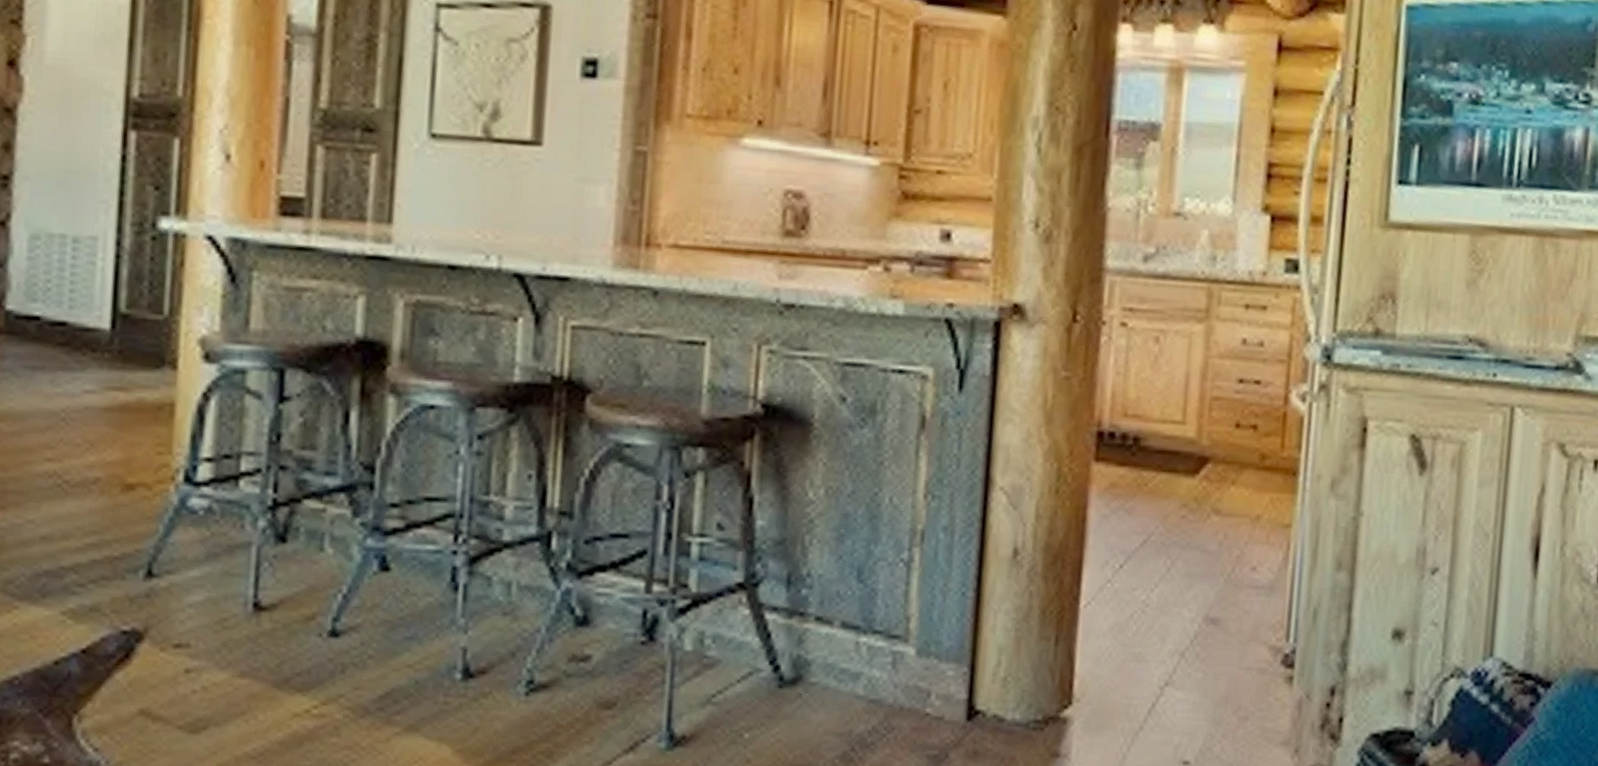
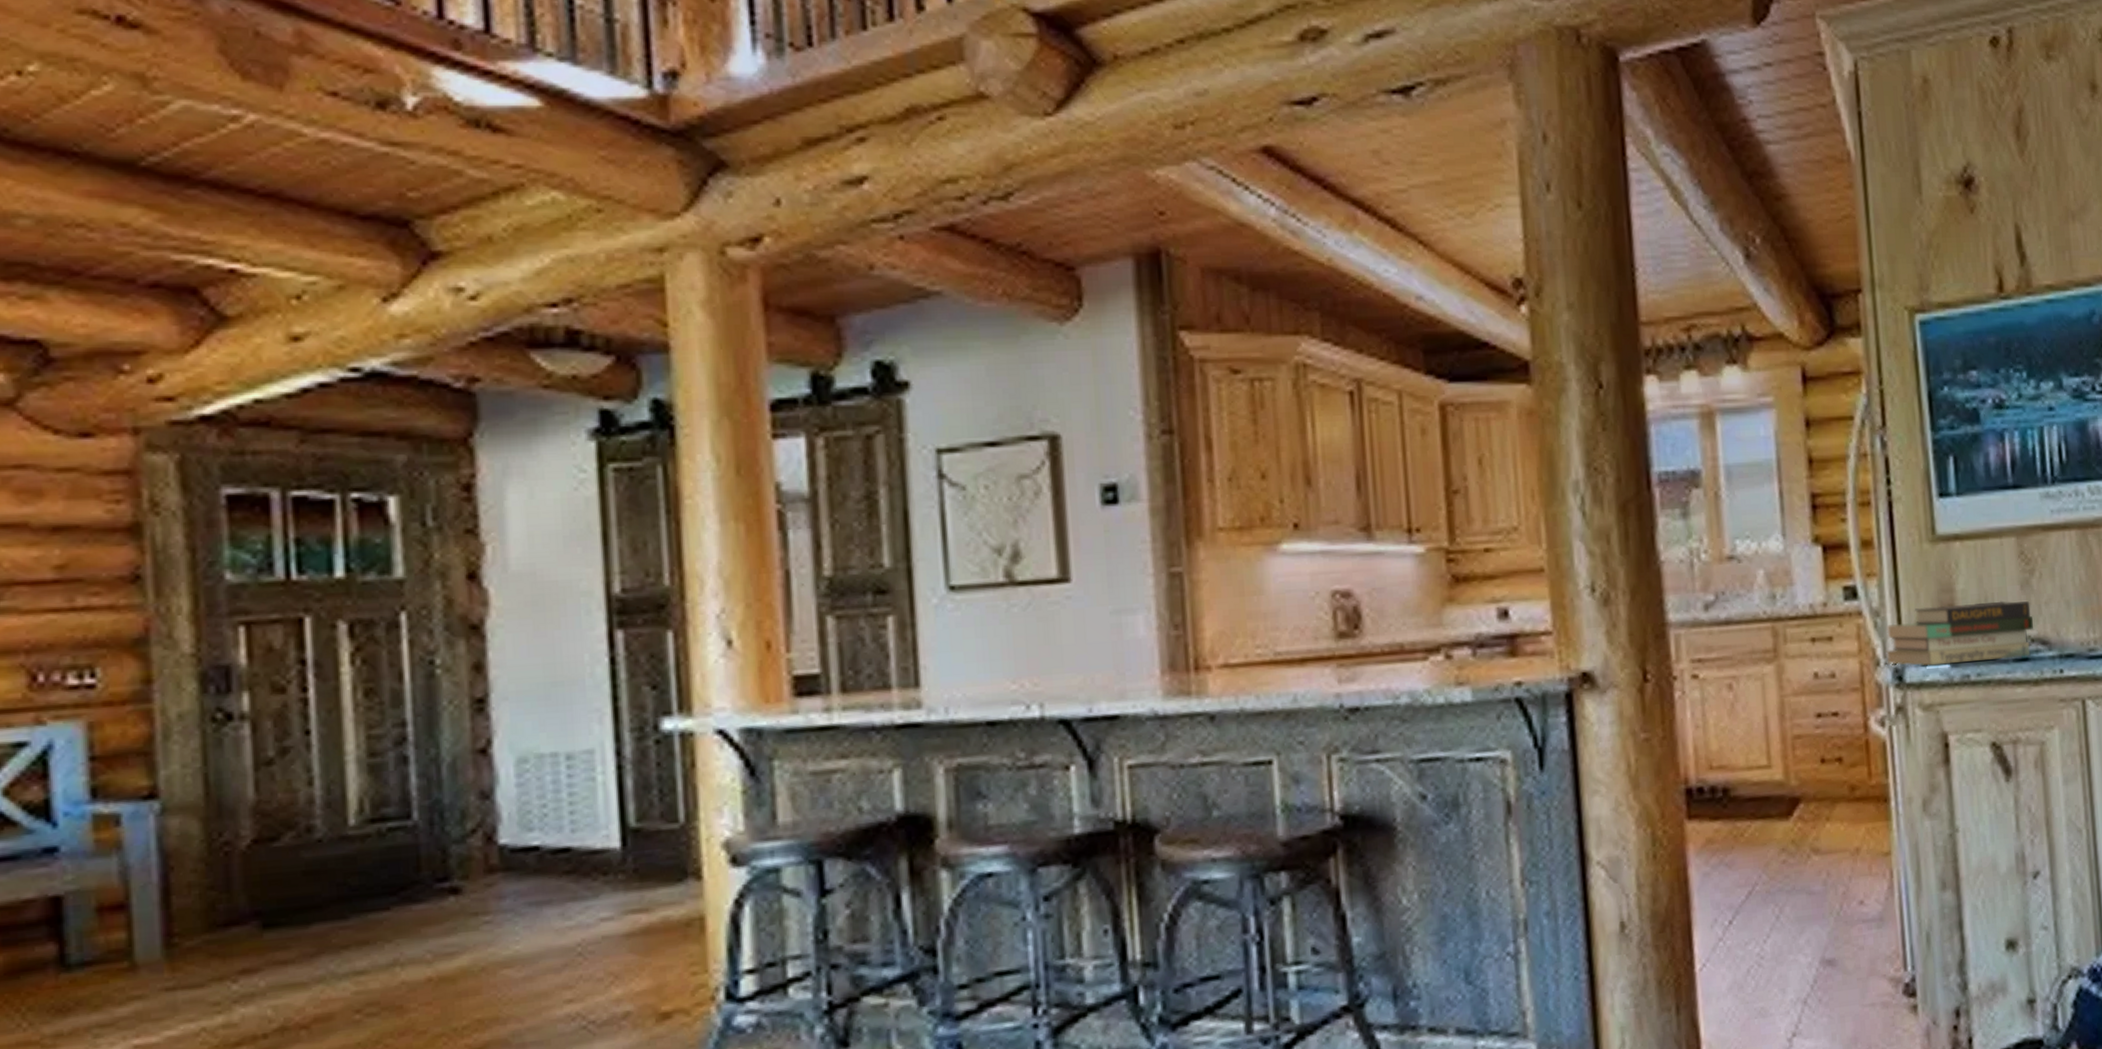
books: none [1317,291,1474,355] -> present [1886,601,2033,666]

